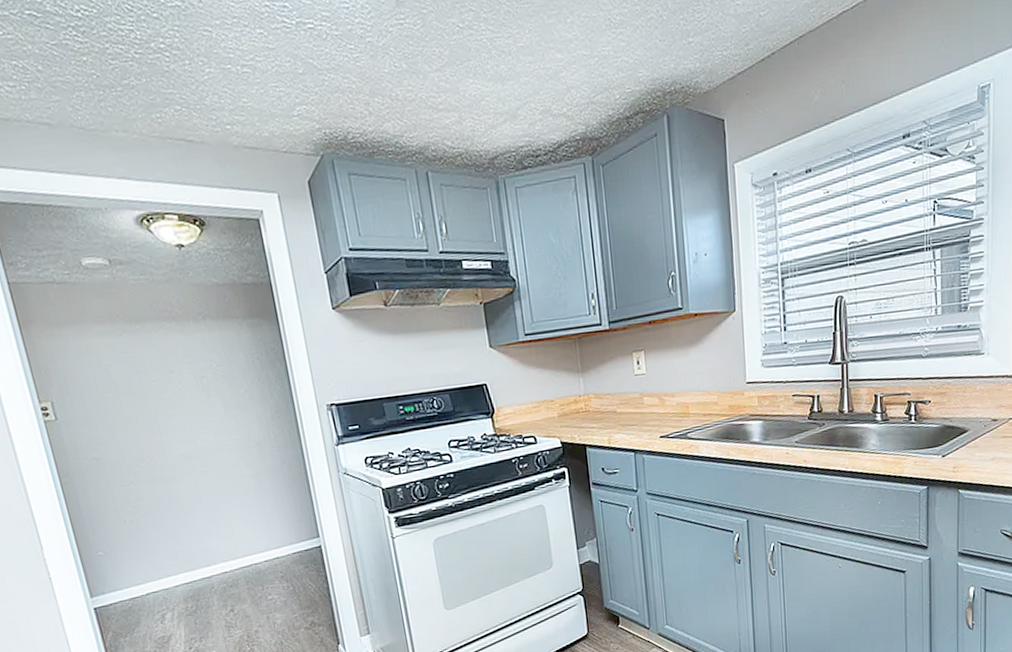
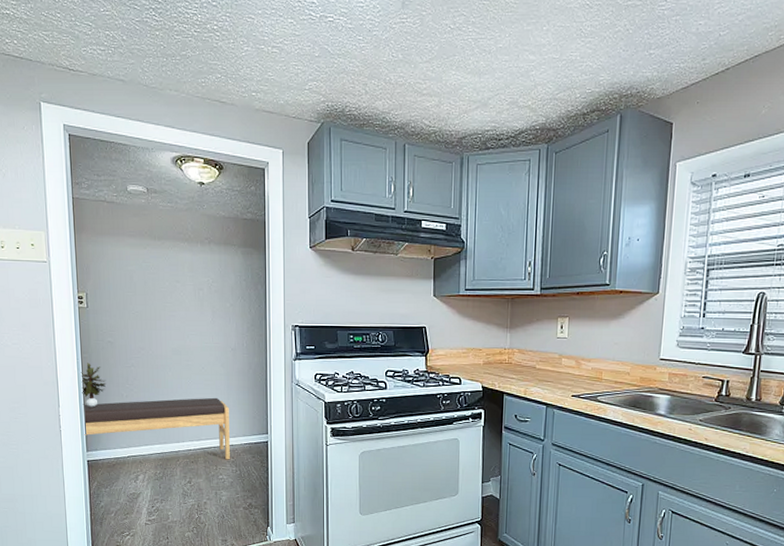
potted plant: none [63,488,101,544] -> present [81,363,107,408]
bench: none [73,504,278,578] -> present [82,397,230,460]

